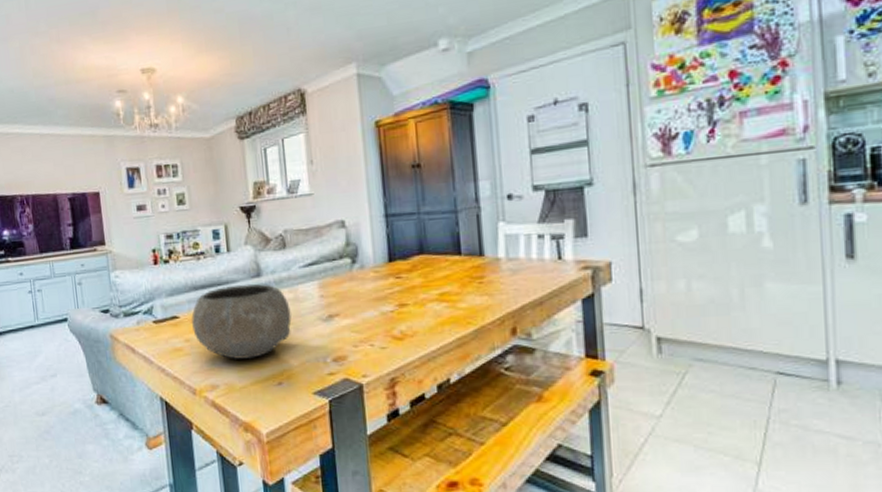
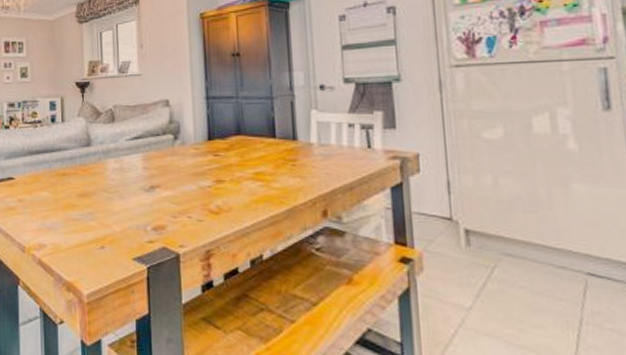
bowl: present [191,284,292,359] -> none [26,153,116,222]

